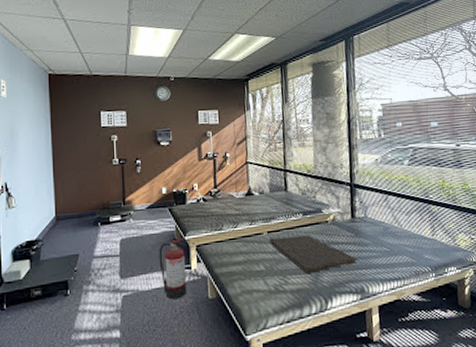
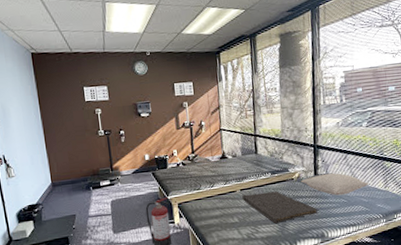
pillow: none [336,216,414,243] -> present [301,172,369,196]

